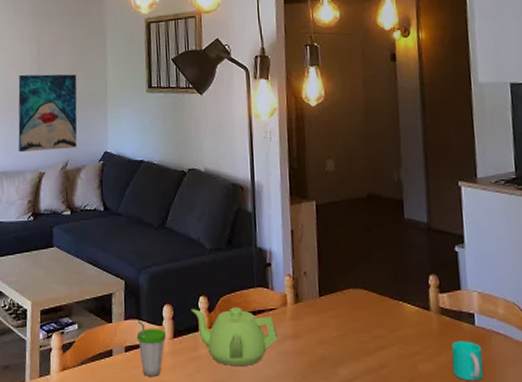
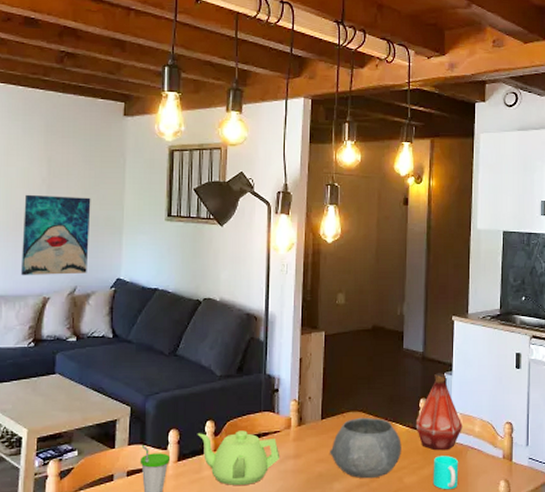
bowl: none [331,295,413,365] -> present [330,417,401,479]
bottle: none [426,246,483,335] -> present [415,373,463,451]

